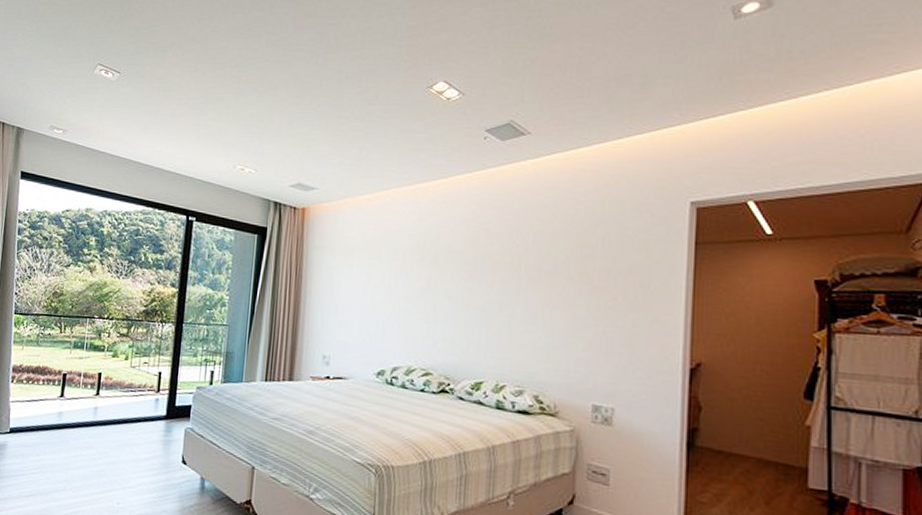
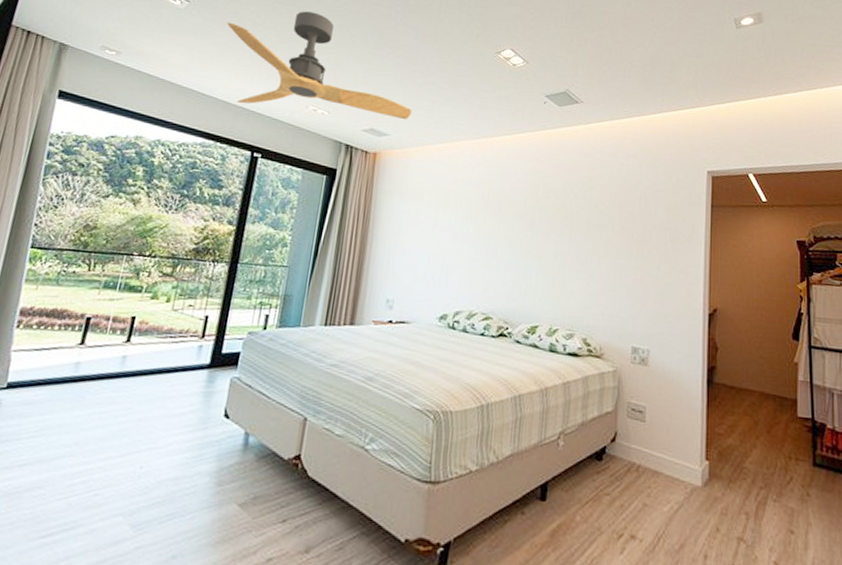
ceiling fan: none [154,68,339,172] -> present [227,11,412,120]

